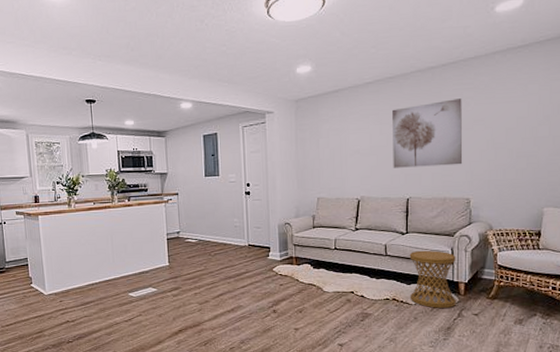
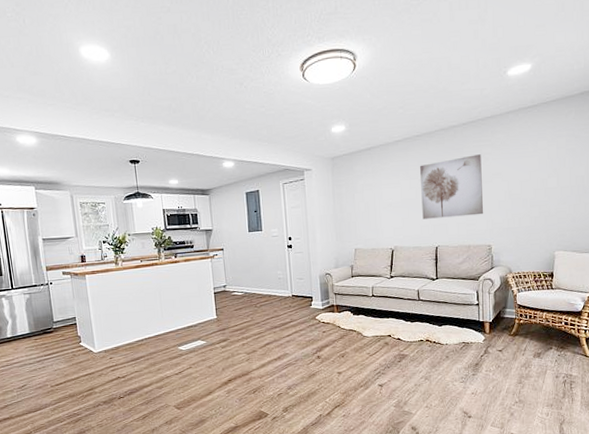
side table: present [409,250,456,308] -> none [439,294,482,347]

